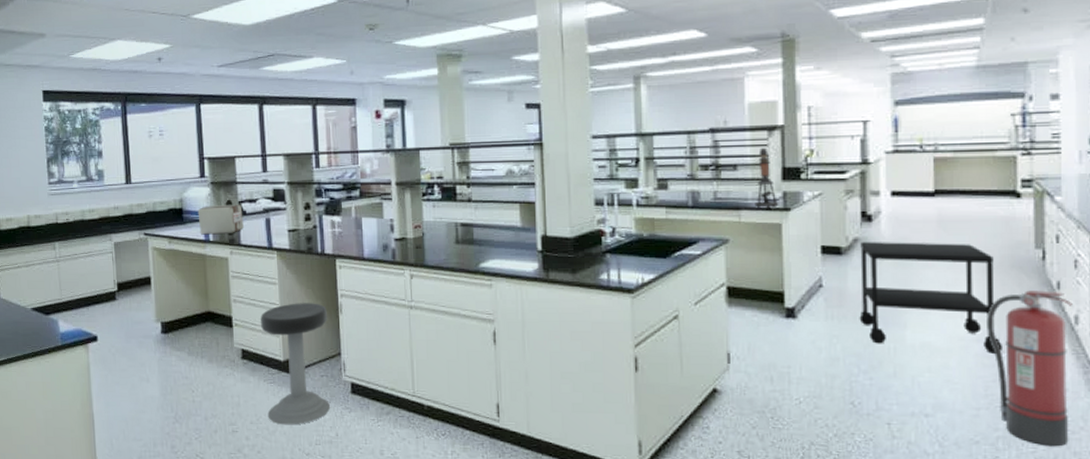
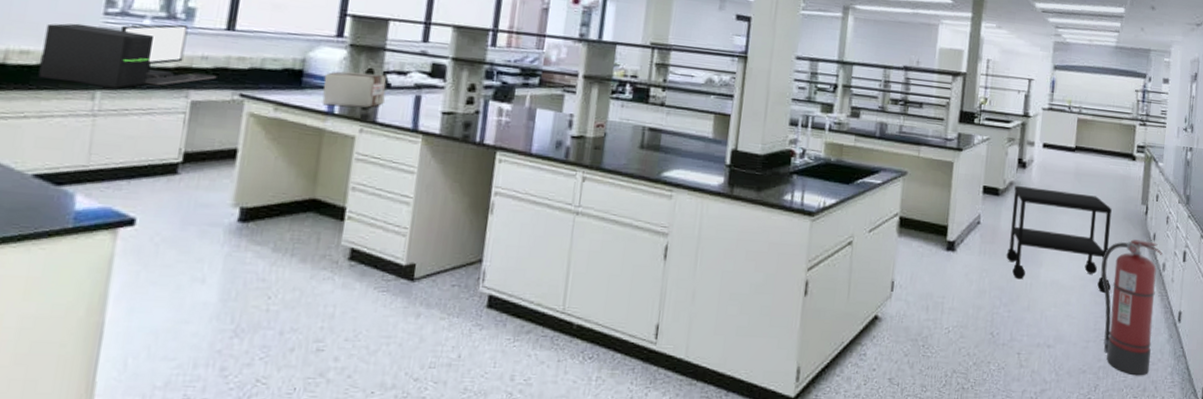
desktop computer: none [17,184,127,239] -> present [38,23,217,89]
stool: present [261,303,331,425] -> none [370,197,474,344]
microscope: present [754,147,779,210] -> none [933,90,954,149]

